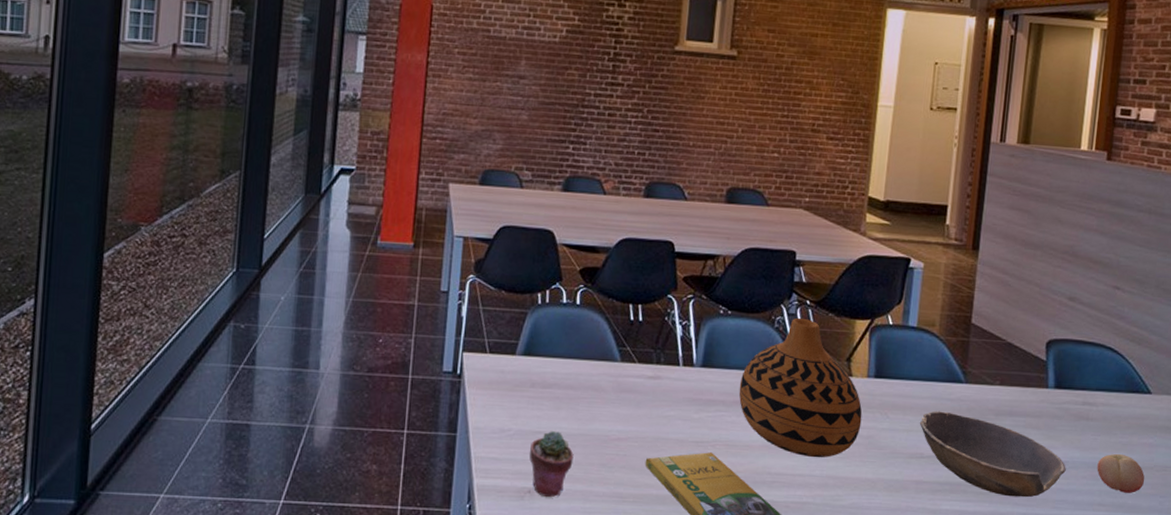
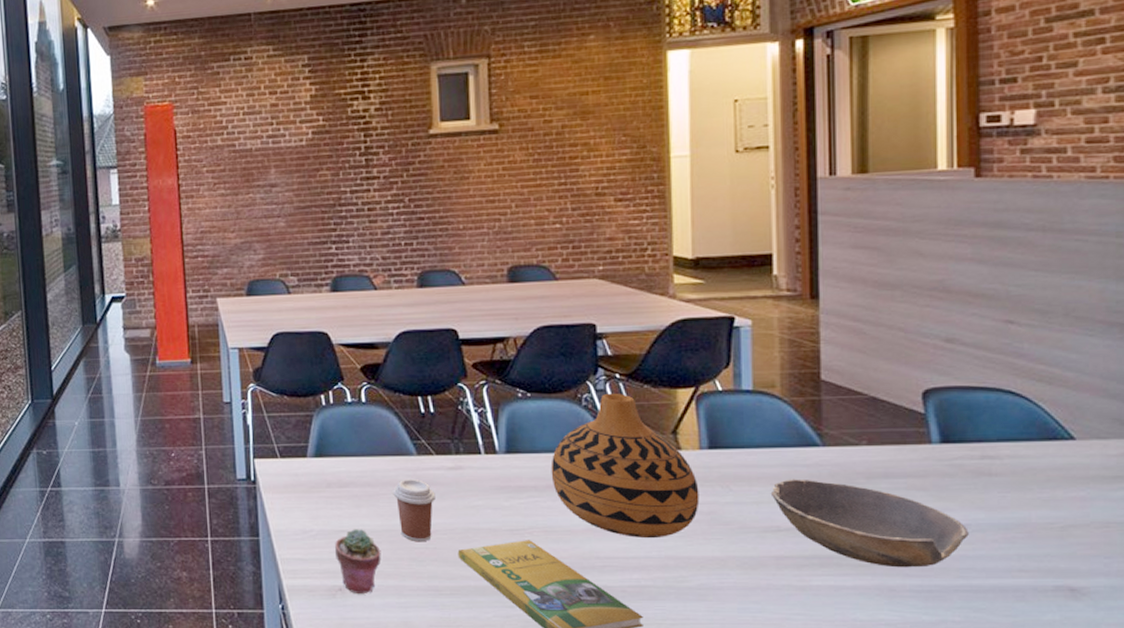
coffee cup: none [593,384,633,449] -> present [393,478,436,542]
fruit: present [1097,453,1145,493] -> none [1011,511,1080,556]

